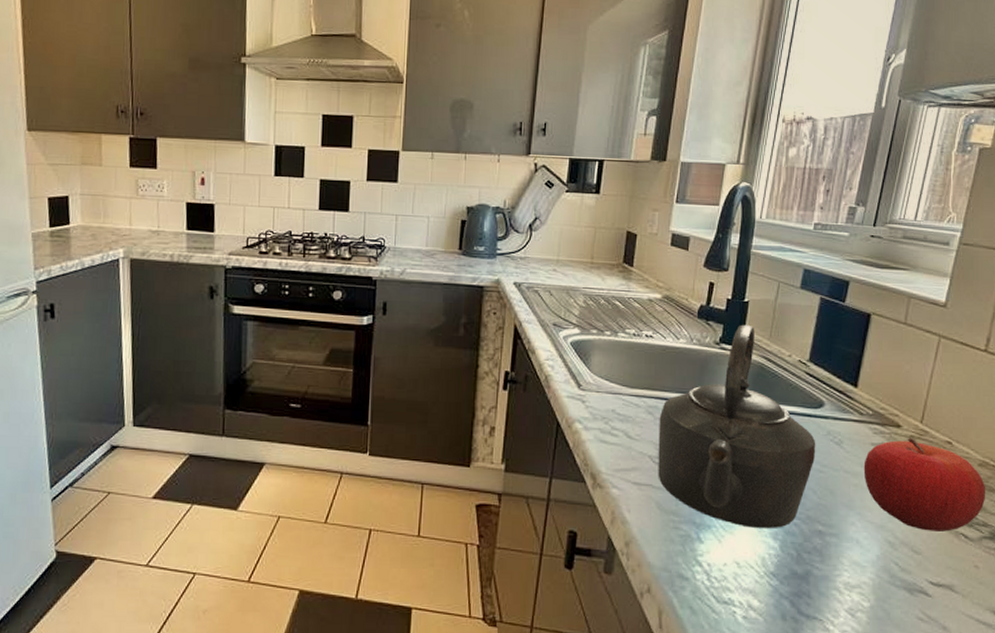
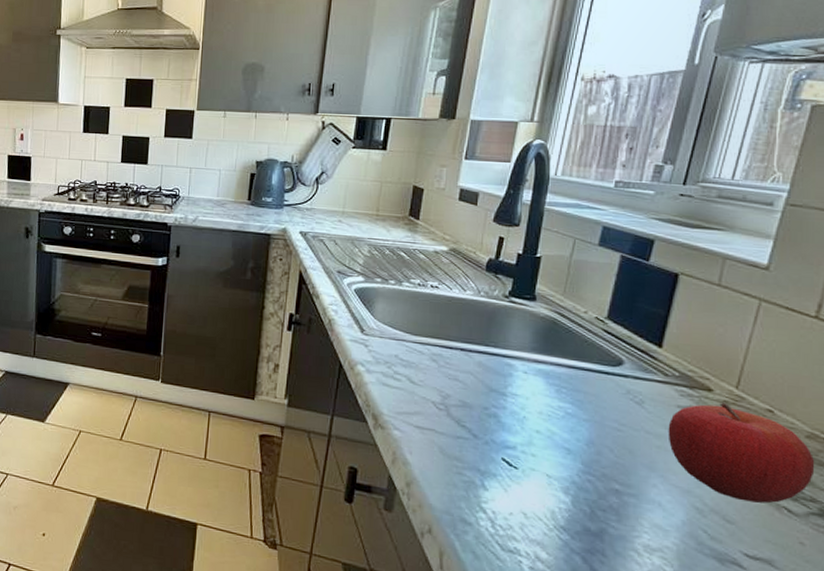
kettle: present [658,324,816,528] -> none [441,279,614,483]

